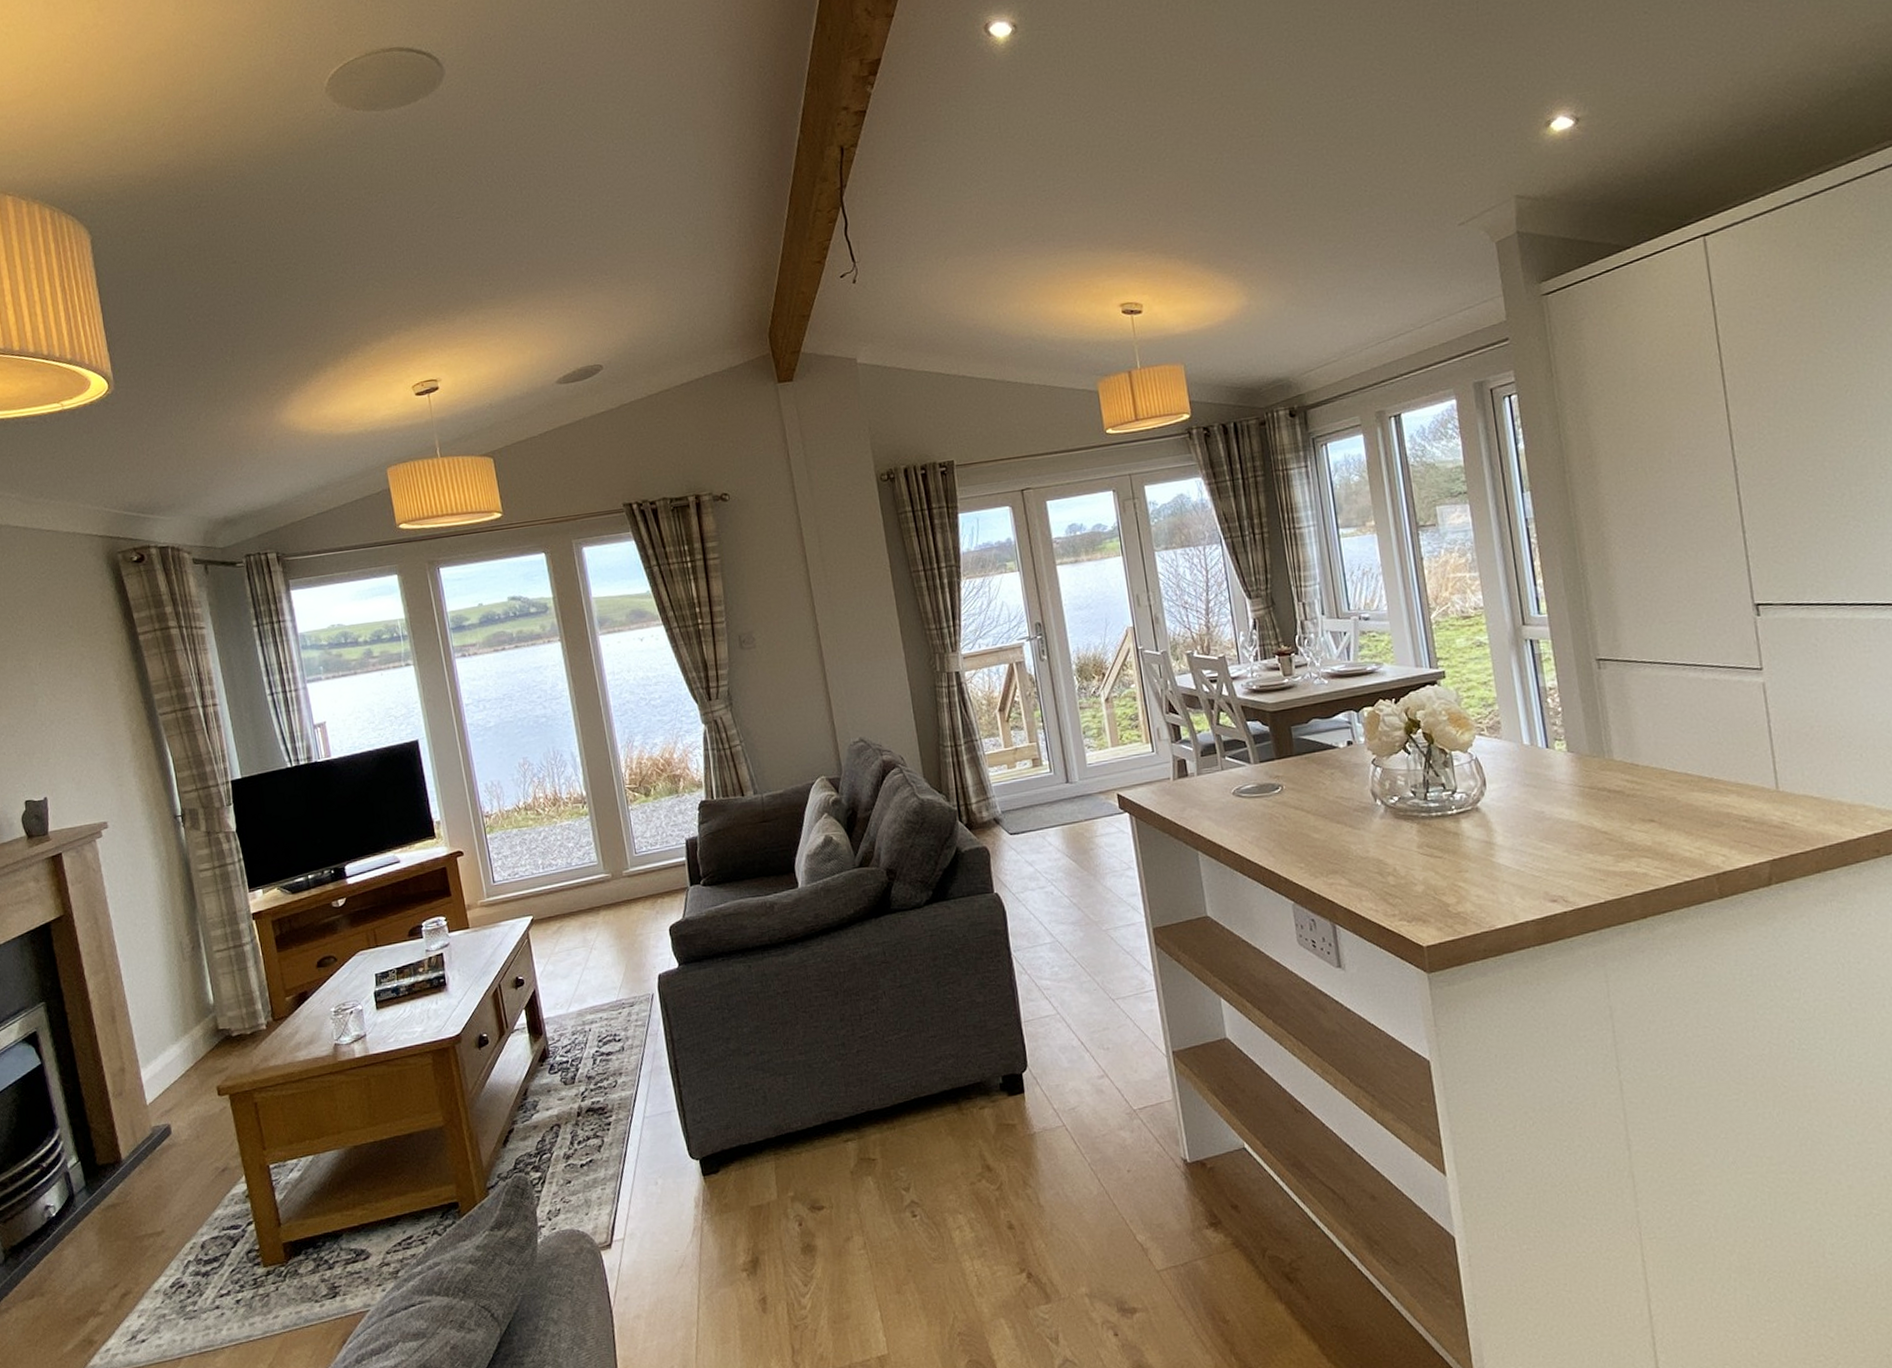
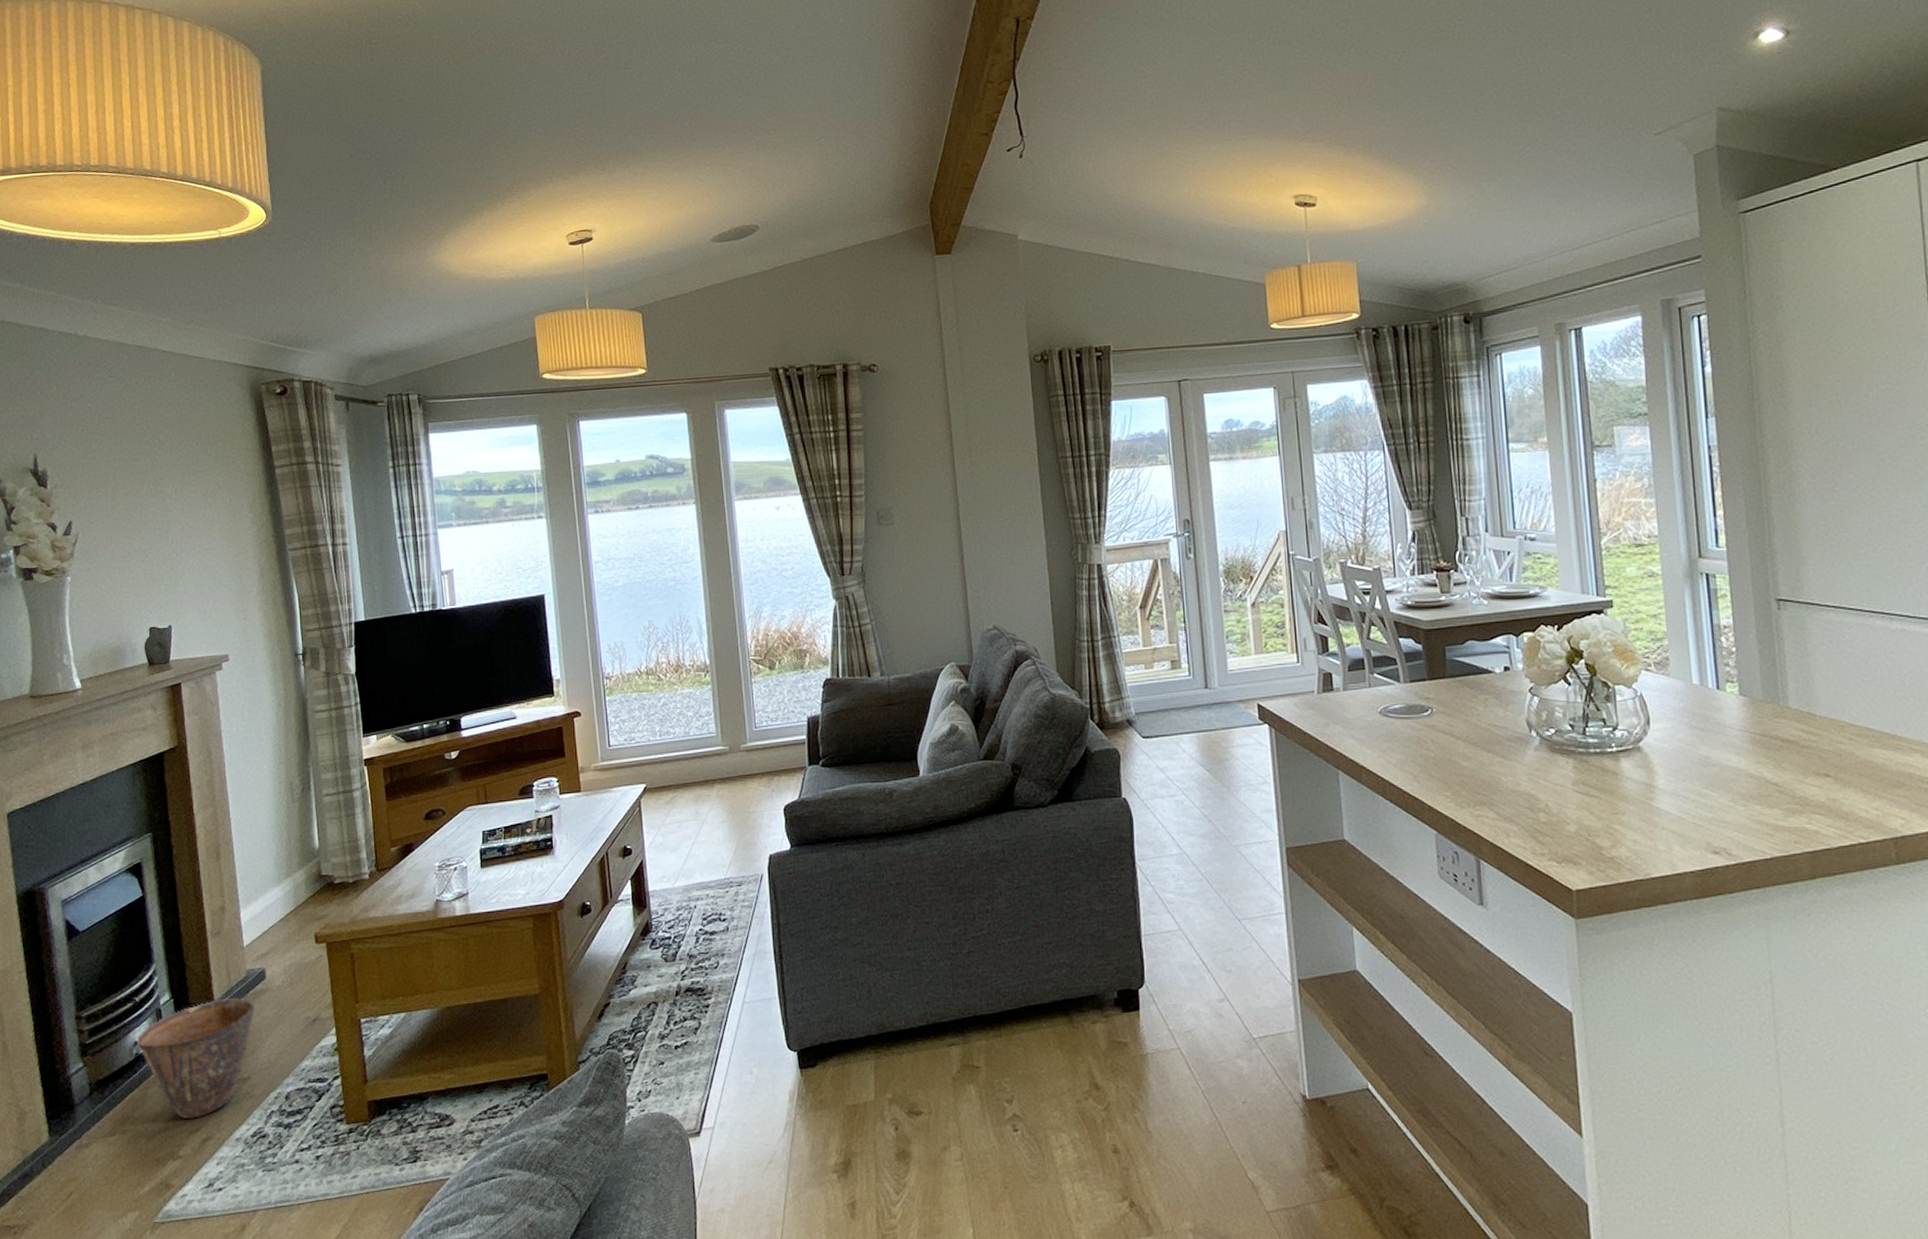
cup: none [47,1154,164,1276] -> present [136,997,256,1119]

